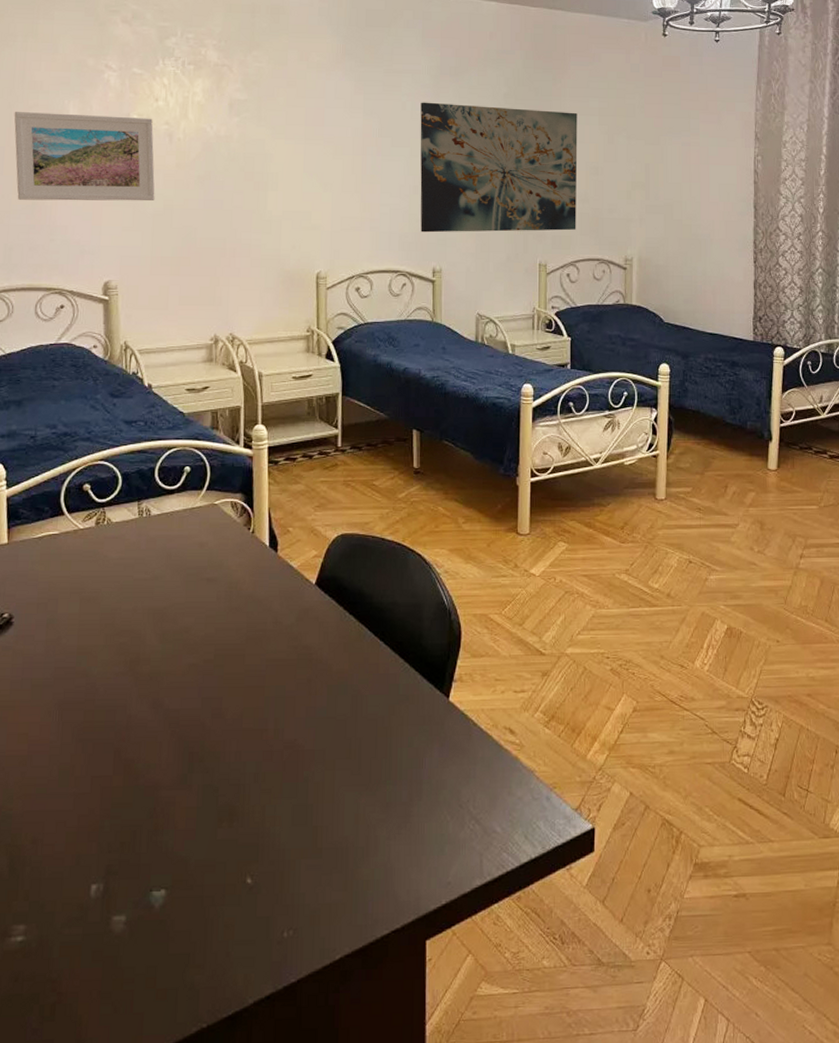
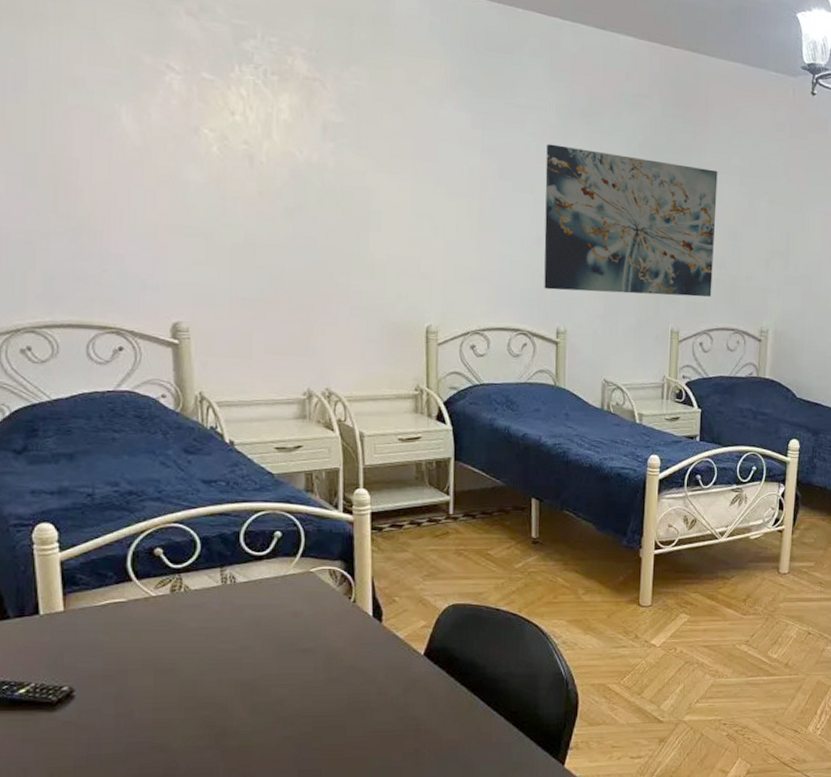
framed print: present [14,112,155,201] -> none [48,112,233,233]

